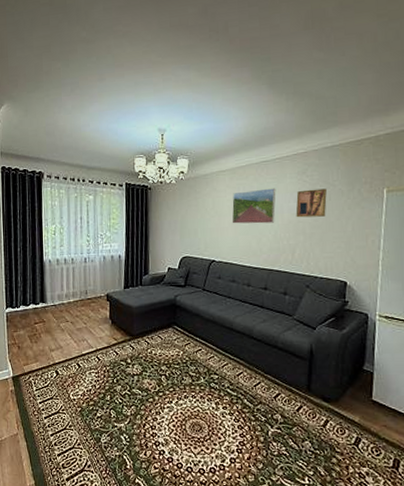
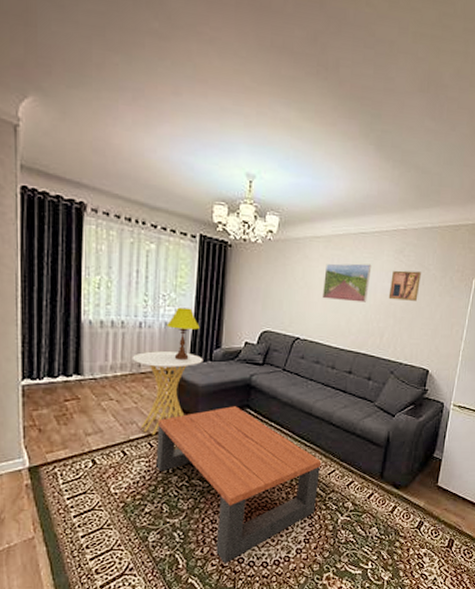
side table: none [80,280,135,351] -> present [132,351,204,436]
coffee table: none [103,324,247,467] -> present [156,406,322,563]
table lamp: none [105,243,131,287] -> present [167,307,200,361]

